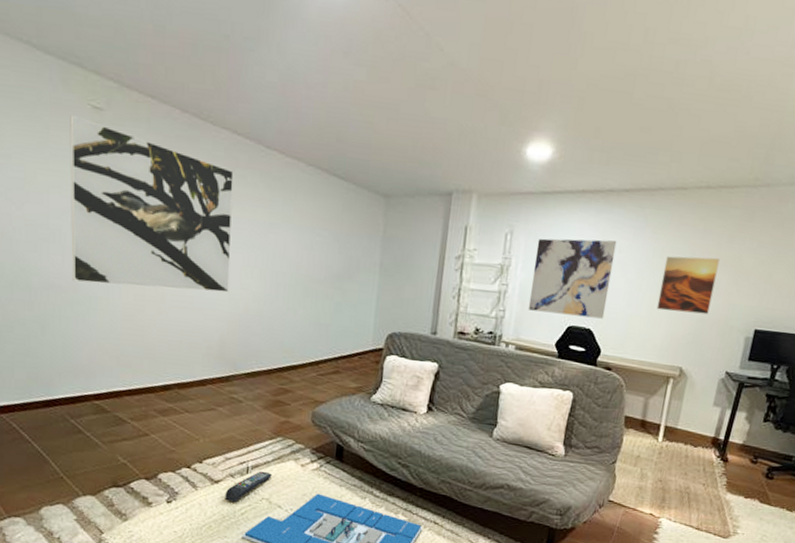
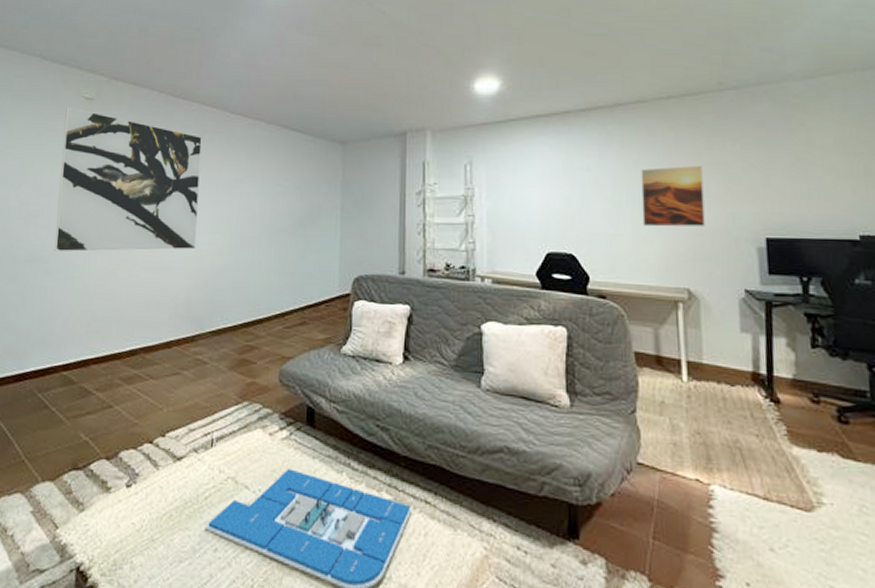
remote control: present [224,471,272,503] -> none [187,443,238,484]
wall art: present [527,238,617,319] -> none [499,159,585,242]

